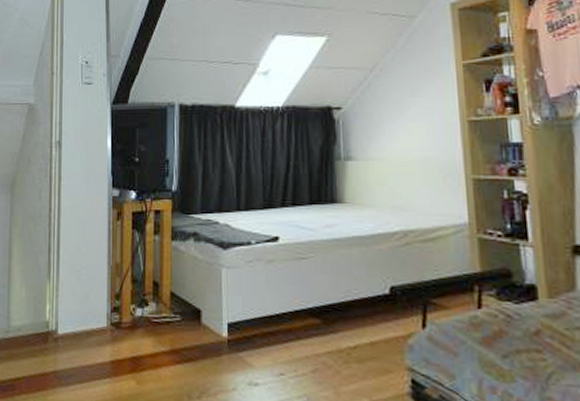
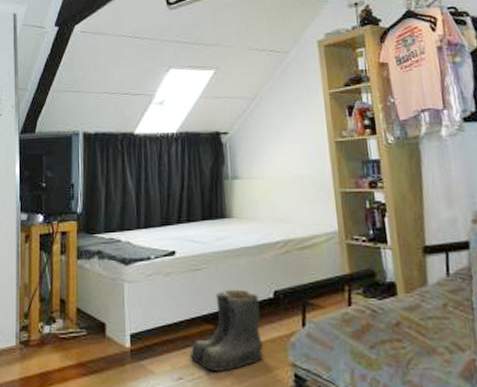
boots: none [292,282,376,370] -> present [189,289,263,371]

